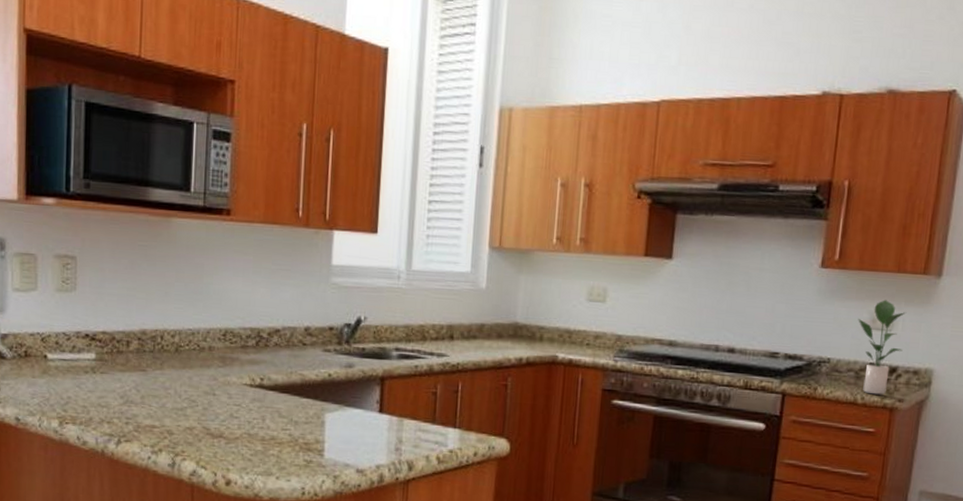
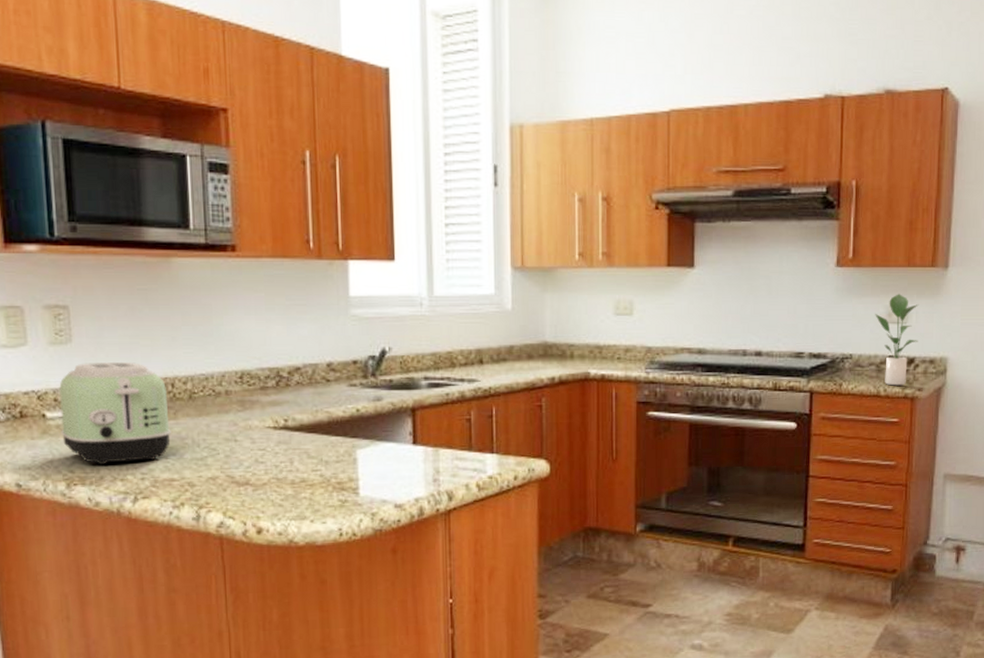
toaster: none [59,310,157,408] -> present [59,362,171,466]

